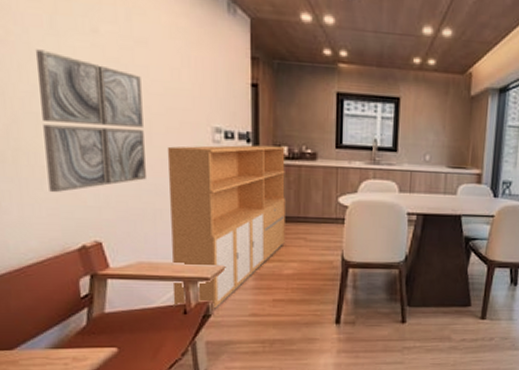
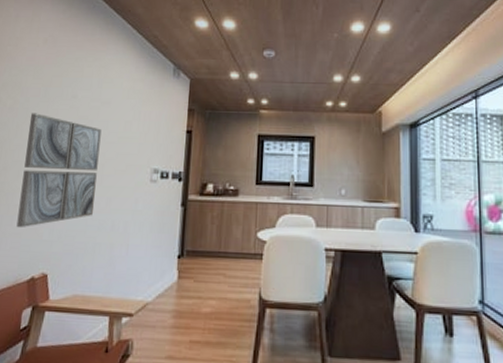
storage cabinet: present [167,145,285,309] -> none [97,183,211,348]

